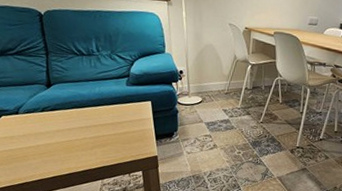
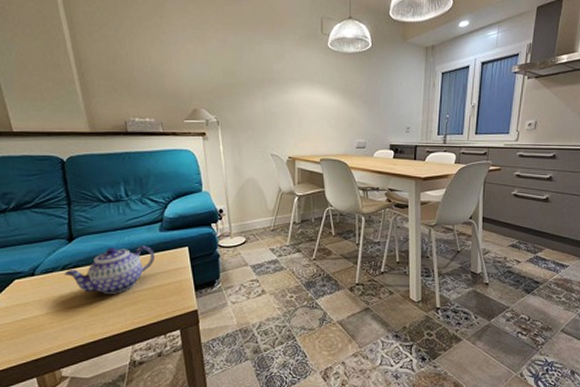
teapot: none [44,96,121,136] -> present [64,245,154,294]

